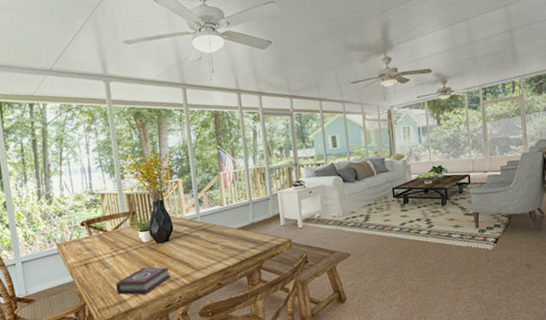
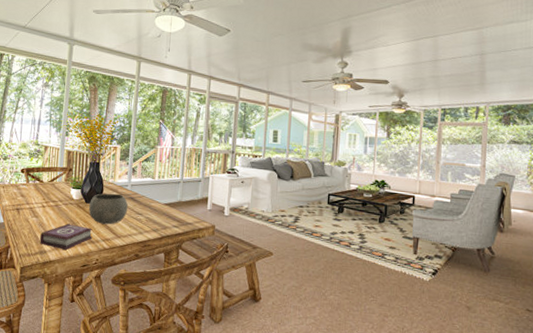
bowl: none [161,227,202,261] -> present [89,193,128,225]

